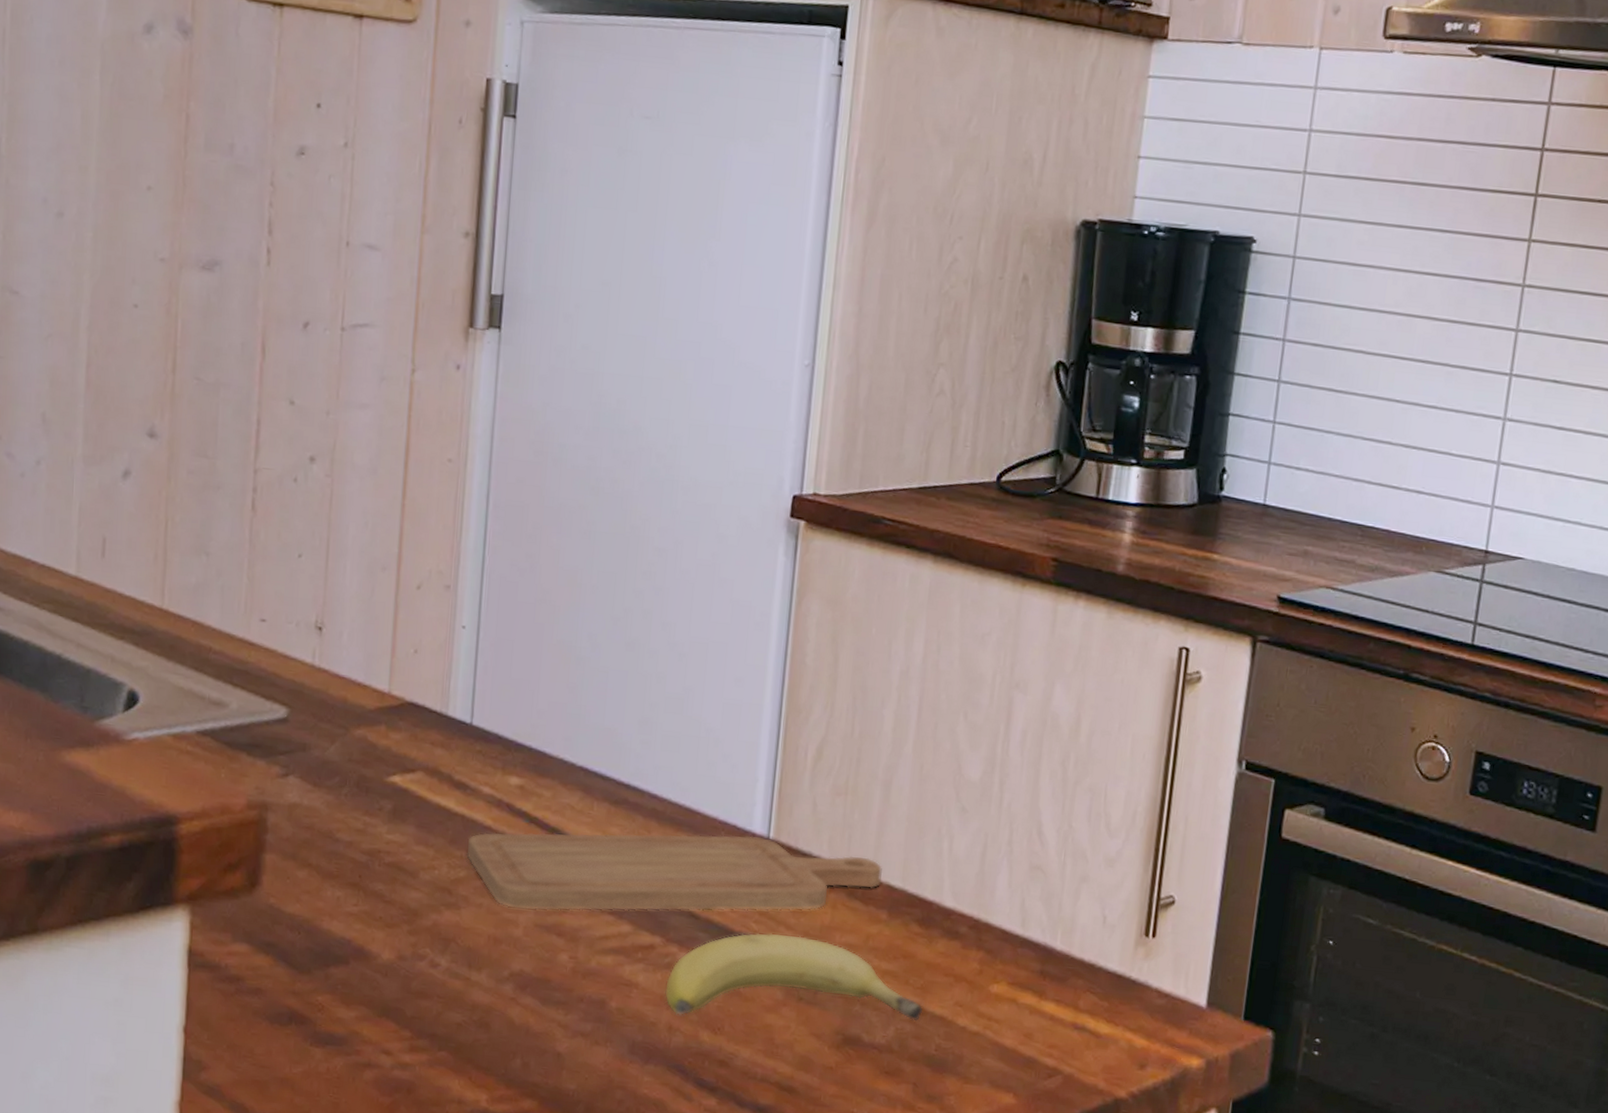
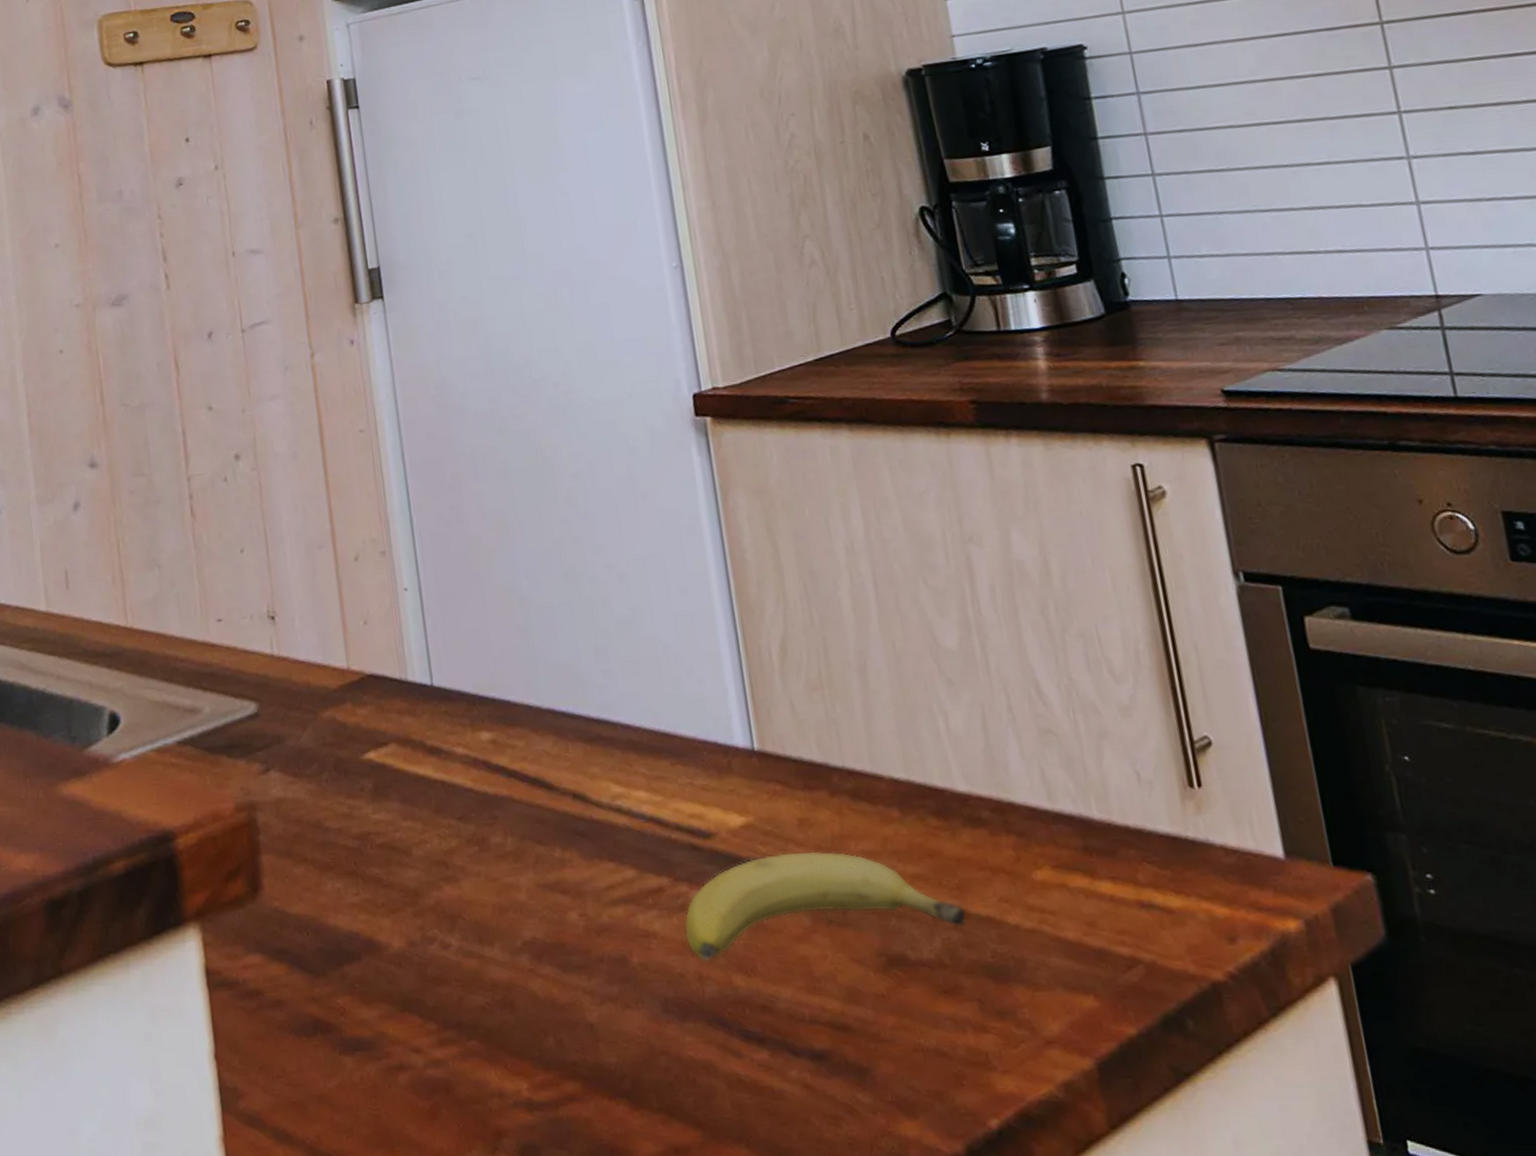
chopping board: present [466,832,882,911] -> none [453,750,883,871]

